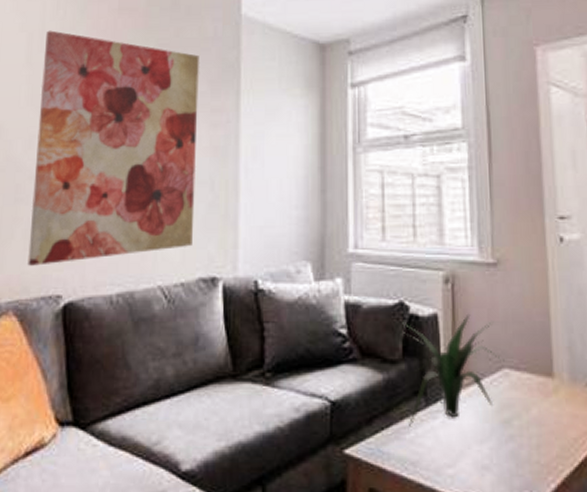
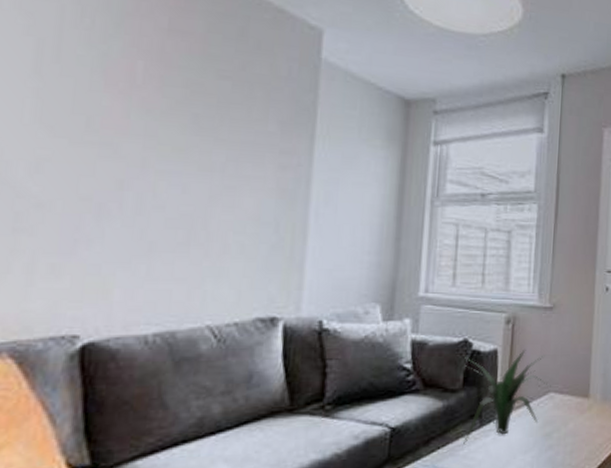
wall art: present [28,30,199,266] -> none [31,39,269,303]

